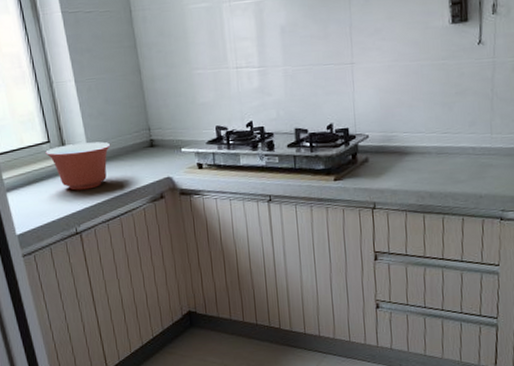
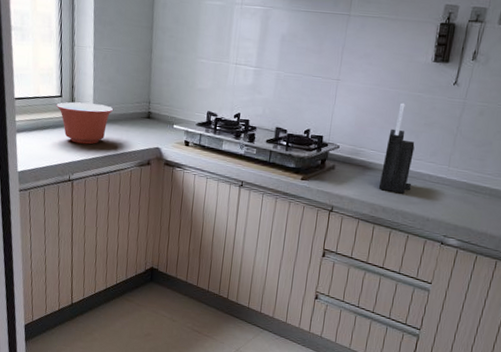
knife block: none [419,74,456,175] -> present [378,102,415,194]

